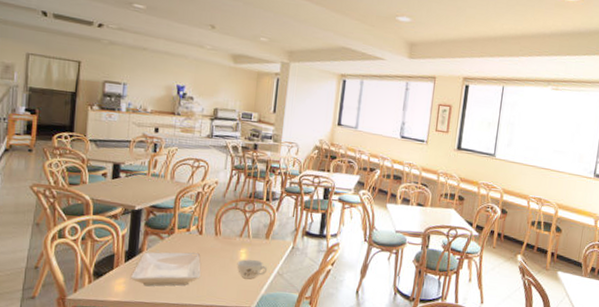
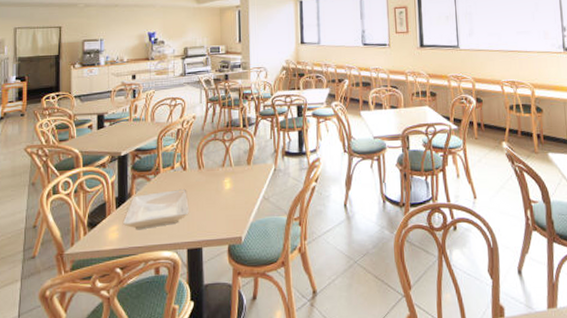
teacup: present [236,259,267,280] -> none [223,188,252,209]

